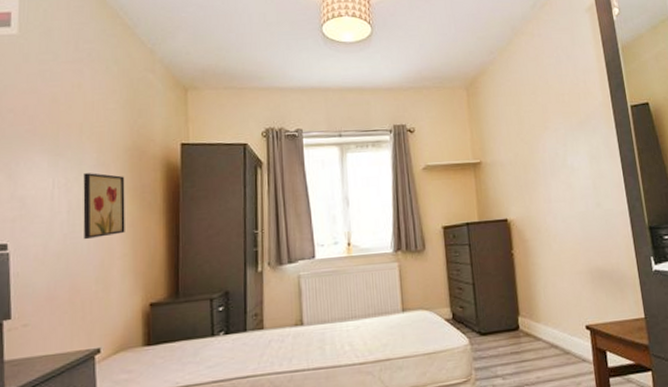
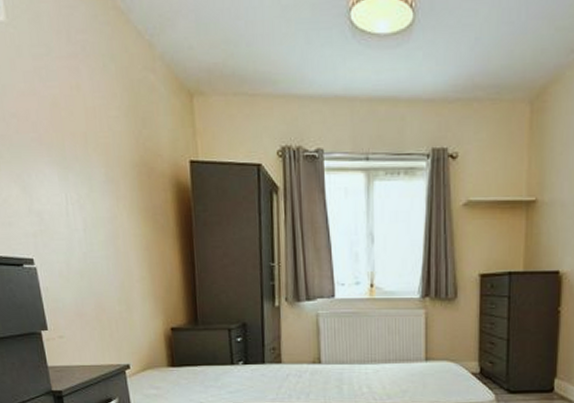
wall art: present [83,173,125,240] -> none [94,189,141,260]

